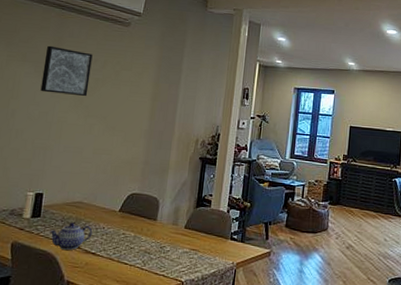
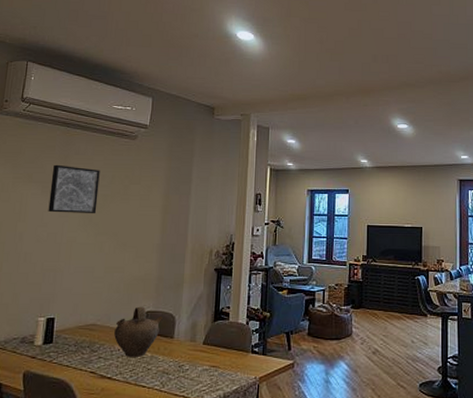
teapot: present [49,222,93,250] -> none [62,346,108,376]
jug: none [99,188,147,236] -> present [114,306,163,357]

